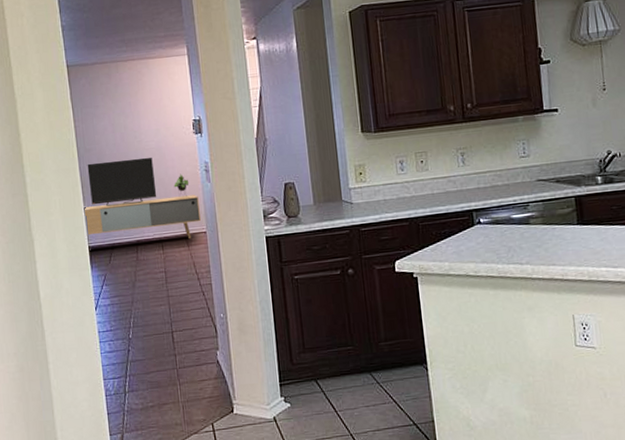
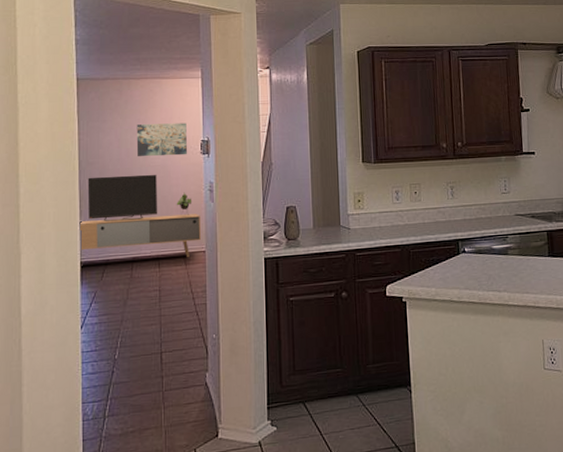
wall art: none [128,102,180,140] -> present [136,123,187,157]

